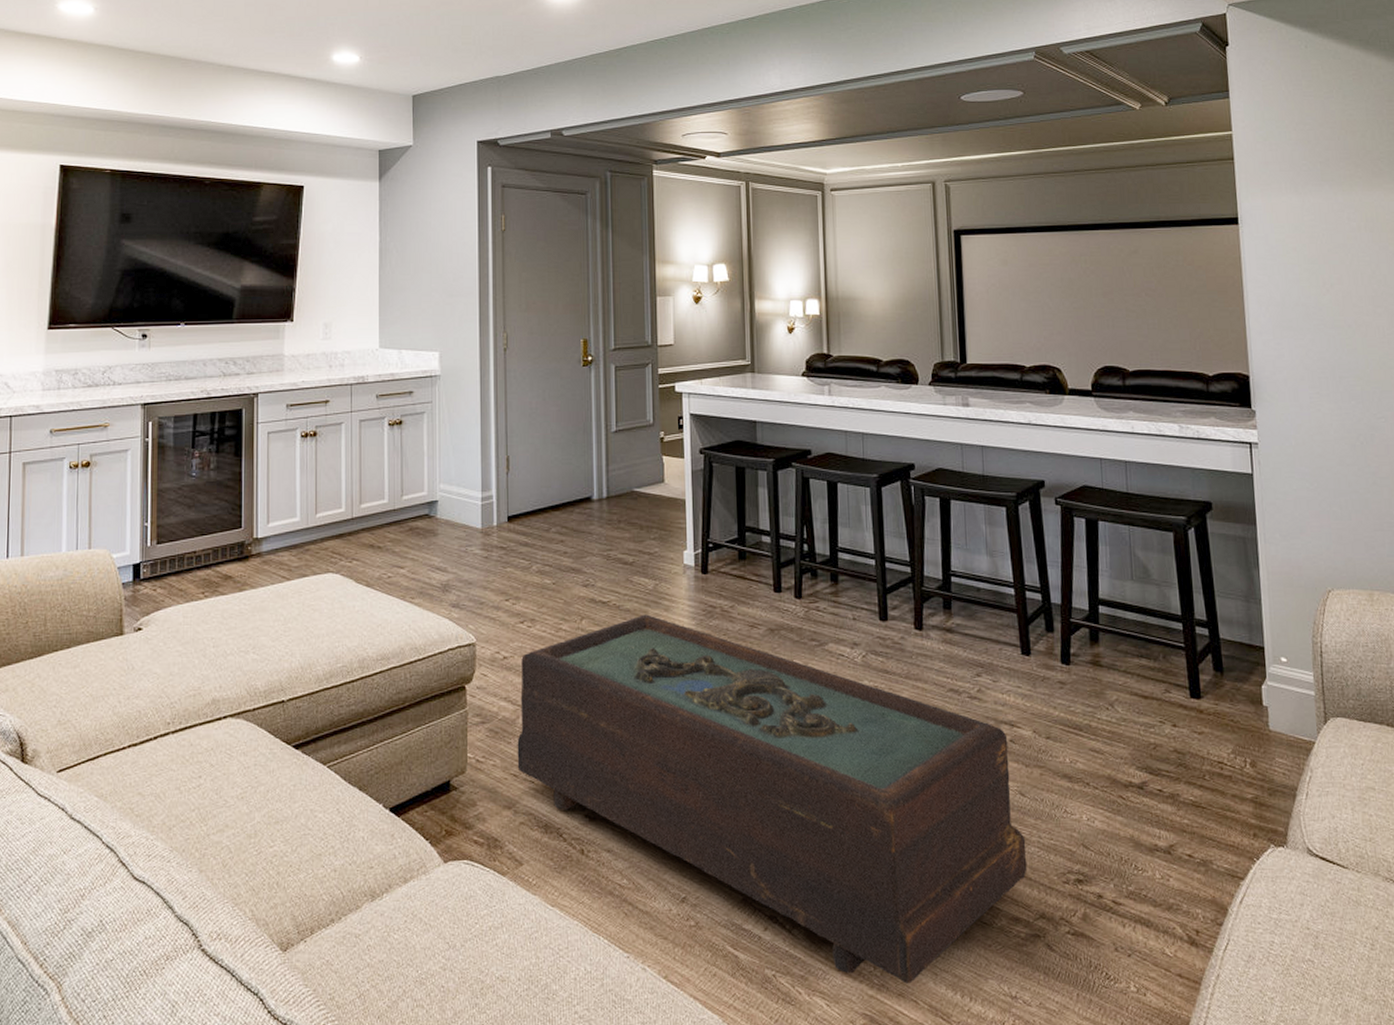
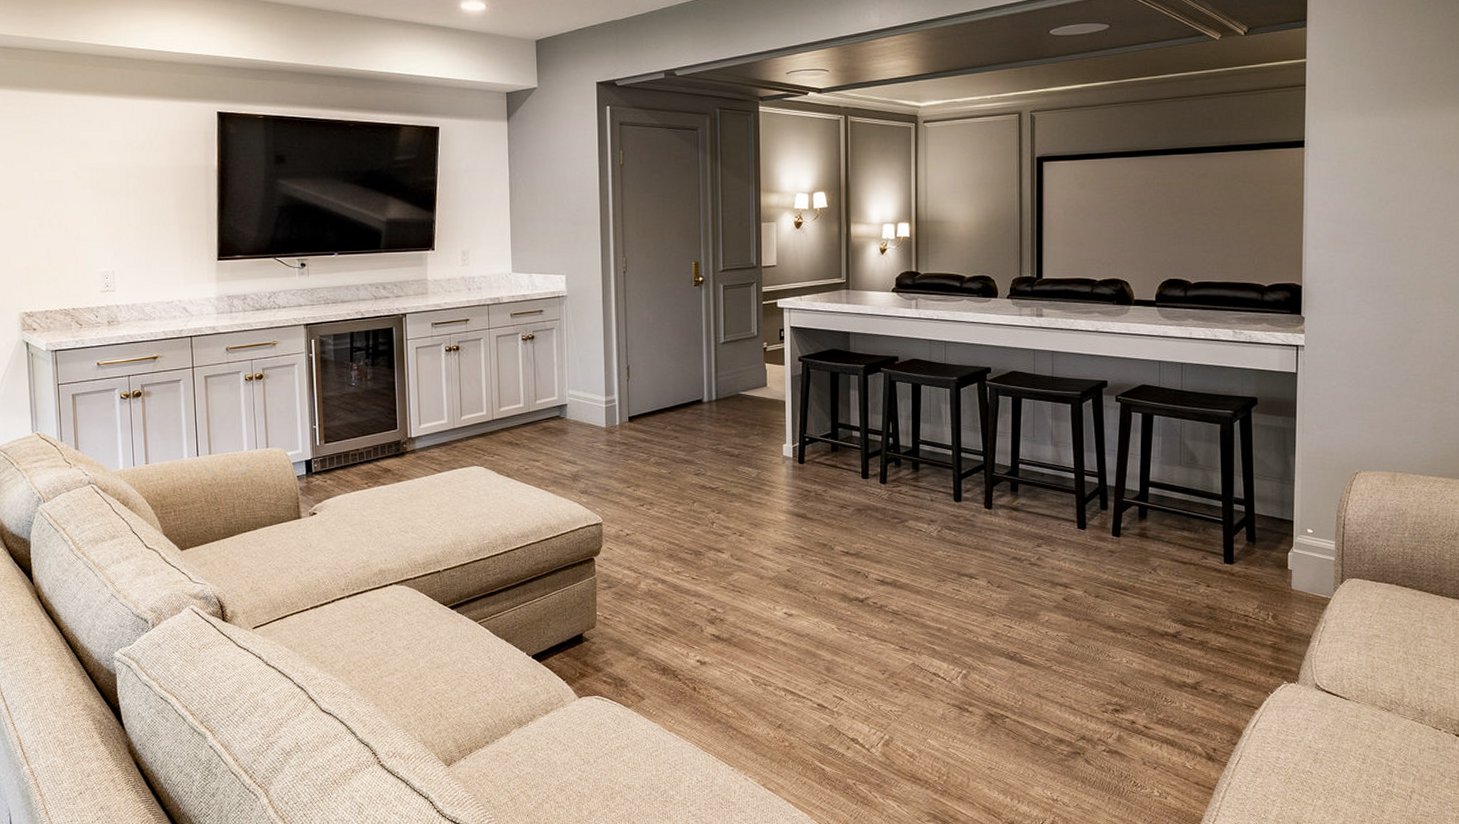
coffee table: present [517,614,1027,984] -> none [639,498,1072,790]

